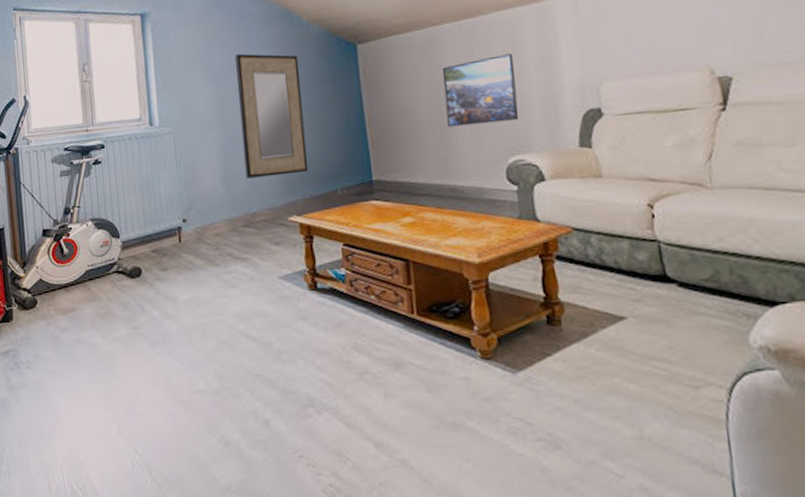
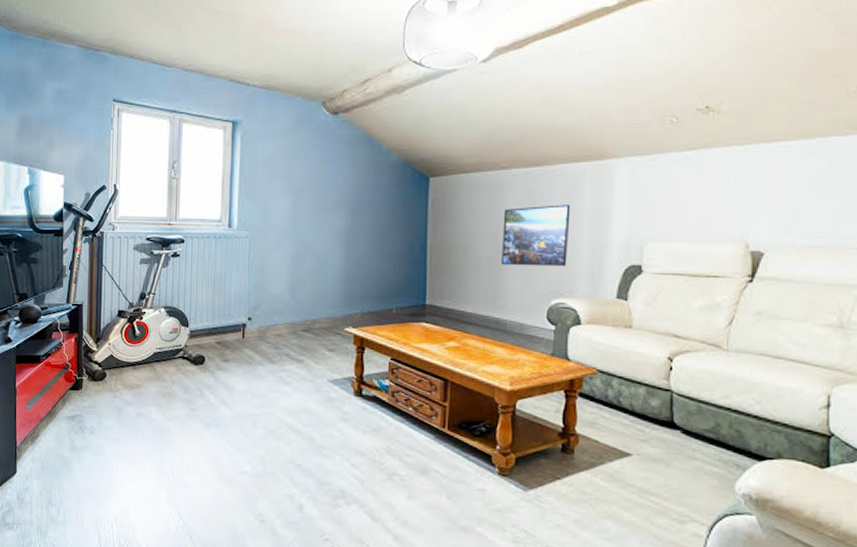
home mirror: present [235,53,309,179] -> none [311,172,374,289]

